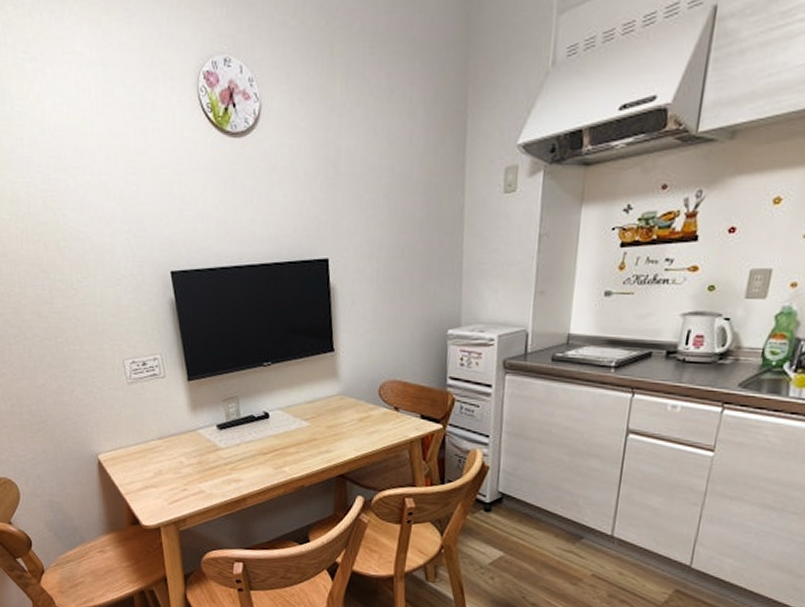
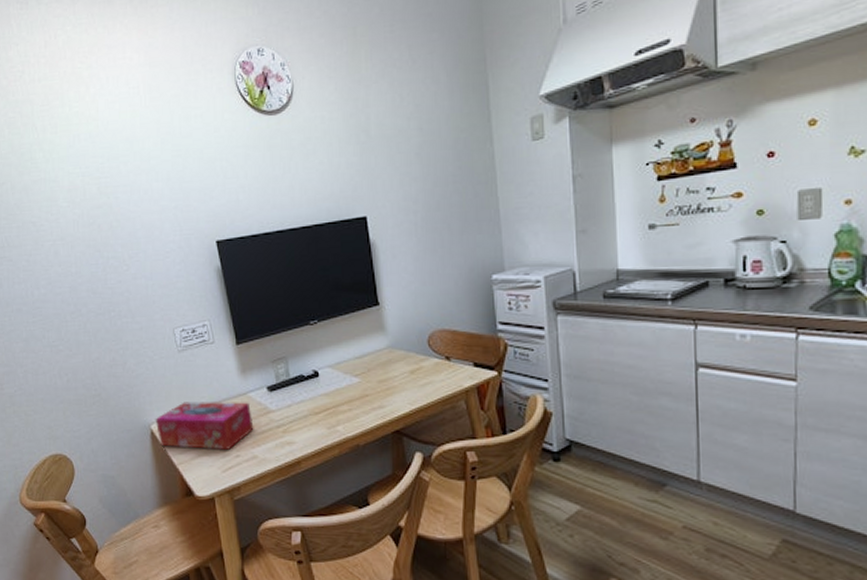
tissue box: none [102,434,202,484] -> present [155,402,254,451]

